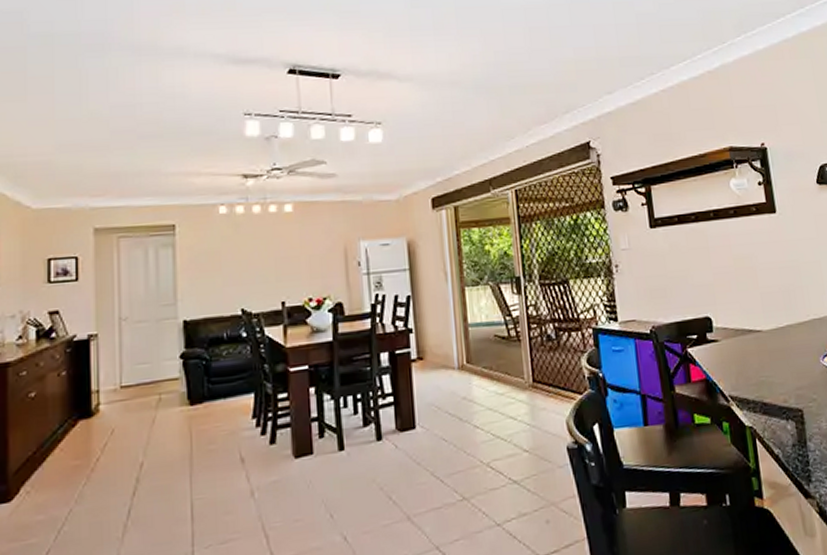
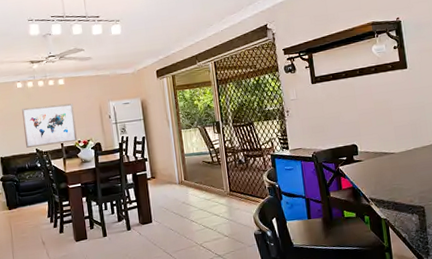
wall art: none [224,241,308,307] -> present [22,103,78,148]

